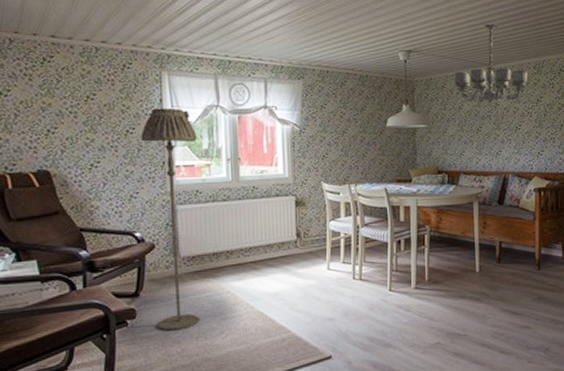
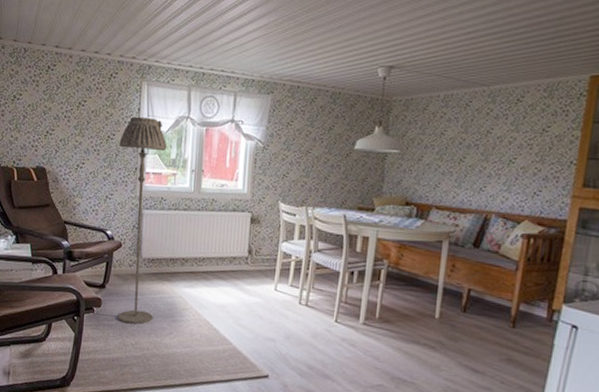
chandelier: present [454,23,528,104] -> none [439,36,535,132]

